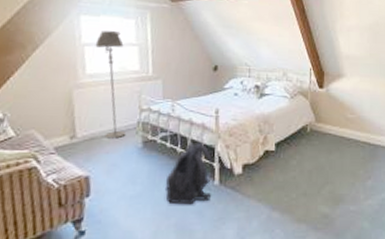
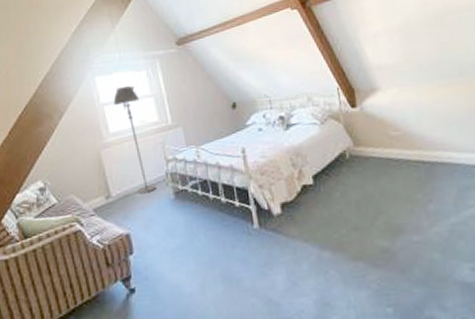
backpack: present [166,142,214,205] -> none [204,186,253,253]

